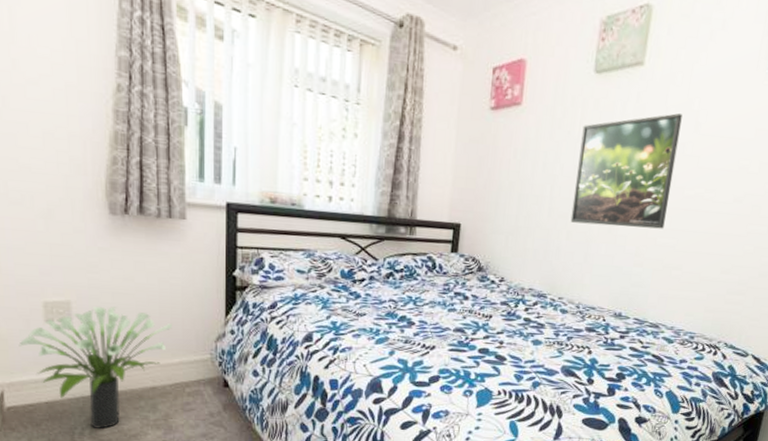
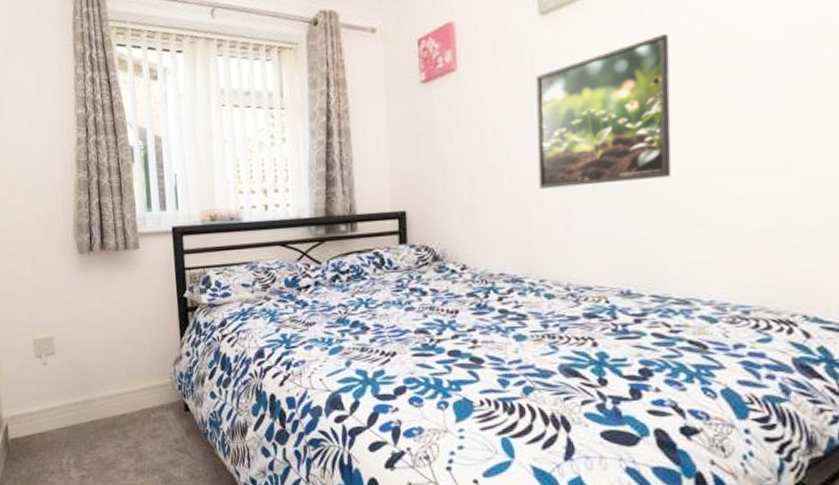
potted plant: present [19,307,172,429] -> none [17,339,135,458]

